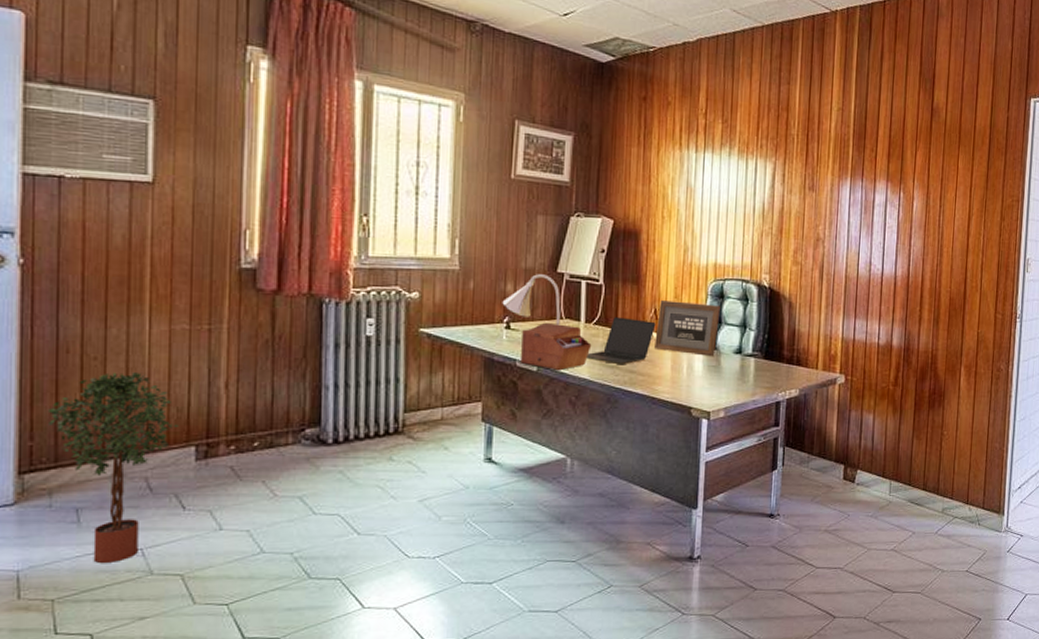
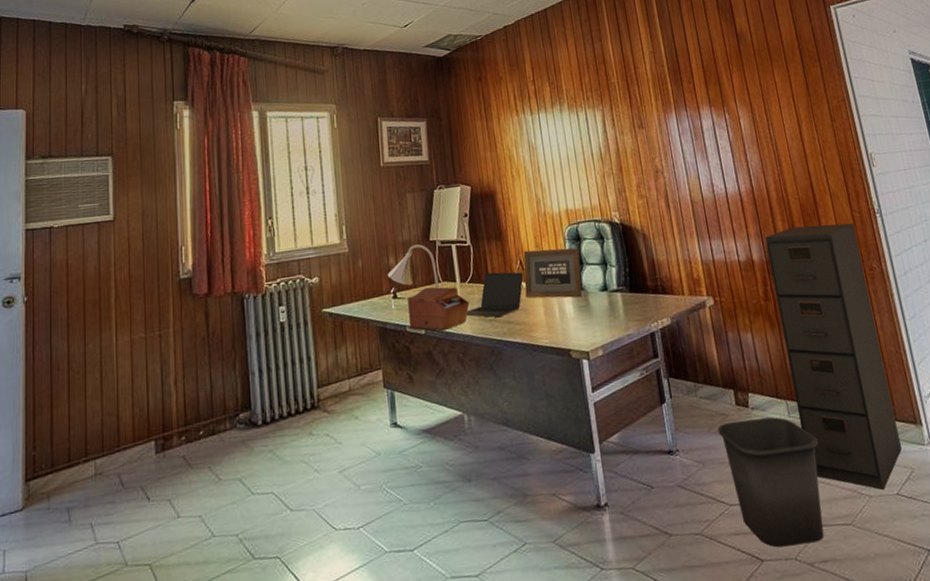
potted tree: present [47,372,180,563] -> none [45,380,142,559]
waste bin: none [821,494,910,607] -> present [717,417,824,548]
filing cabinet: none [897,319,995,566] -> present [765,223,903,490]

